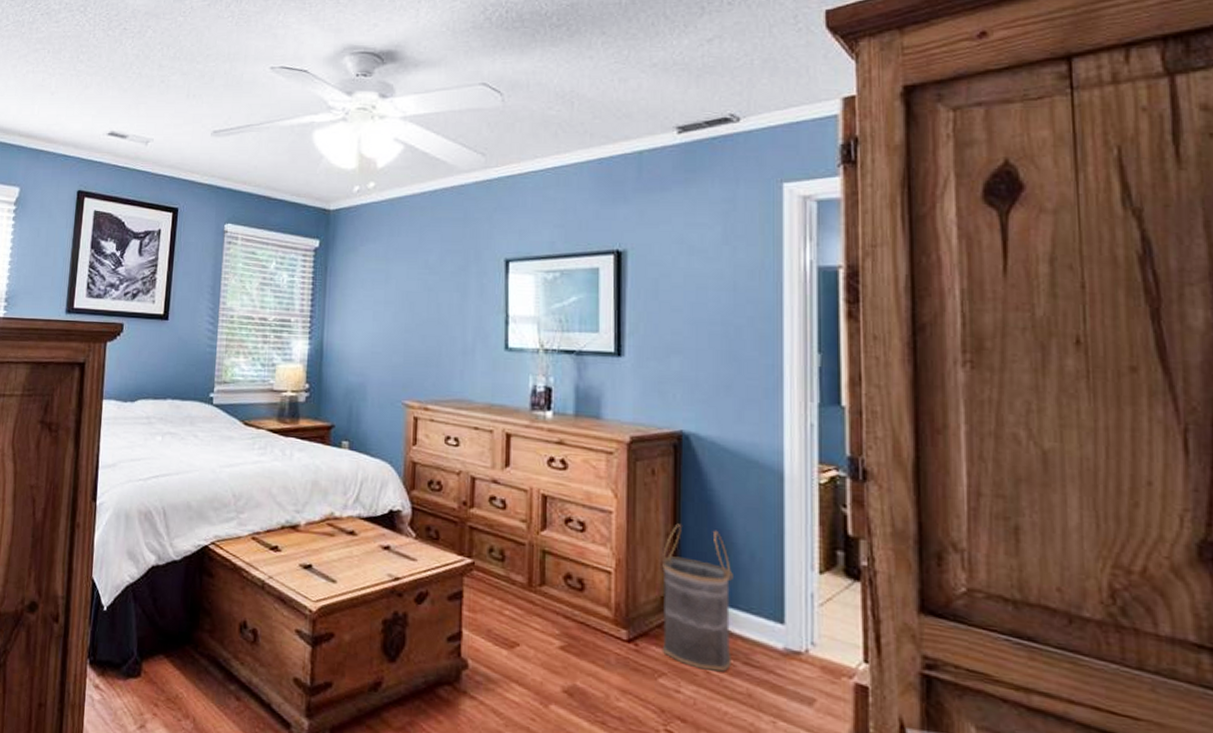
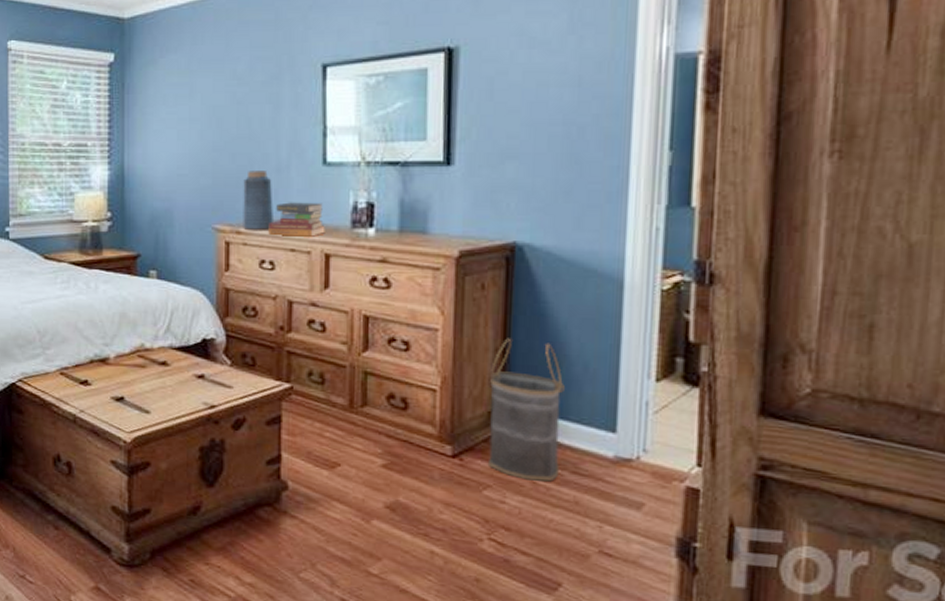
vase: none [430,352,460,409] -> present [243,171,275,232]
books: none [454,383,507,417] -> present [268,202,325,237]

